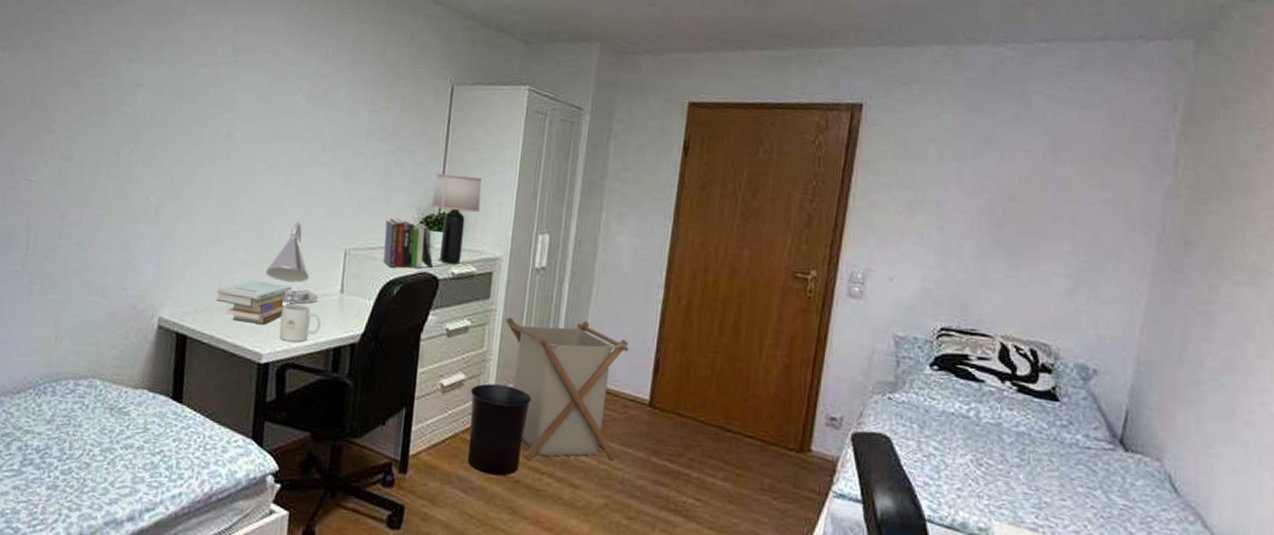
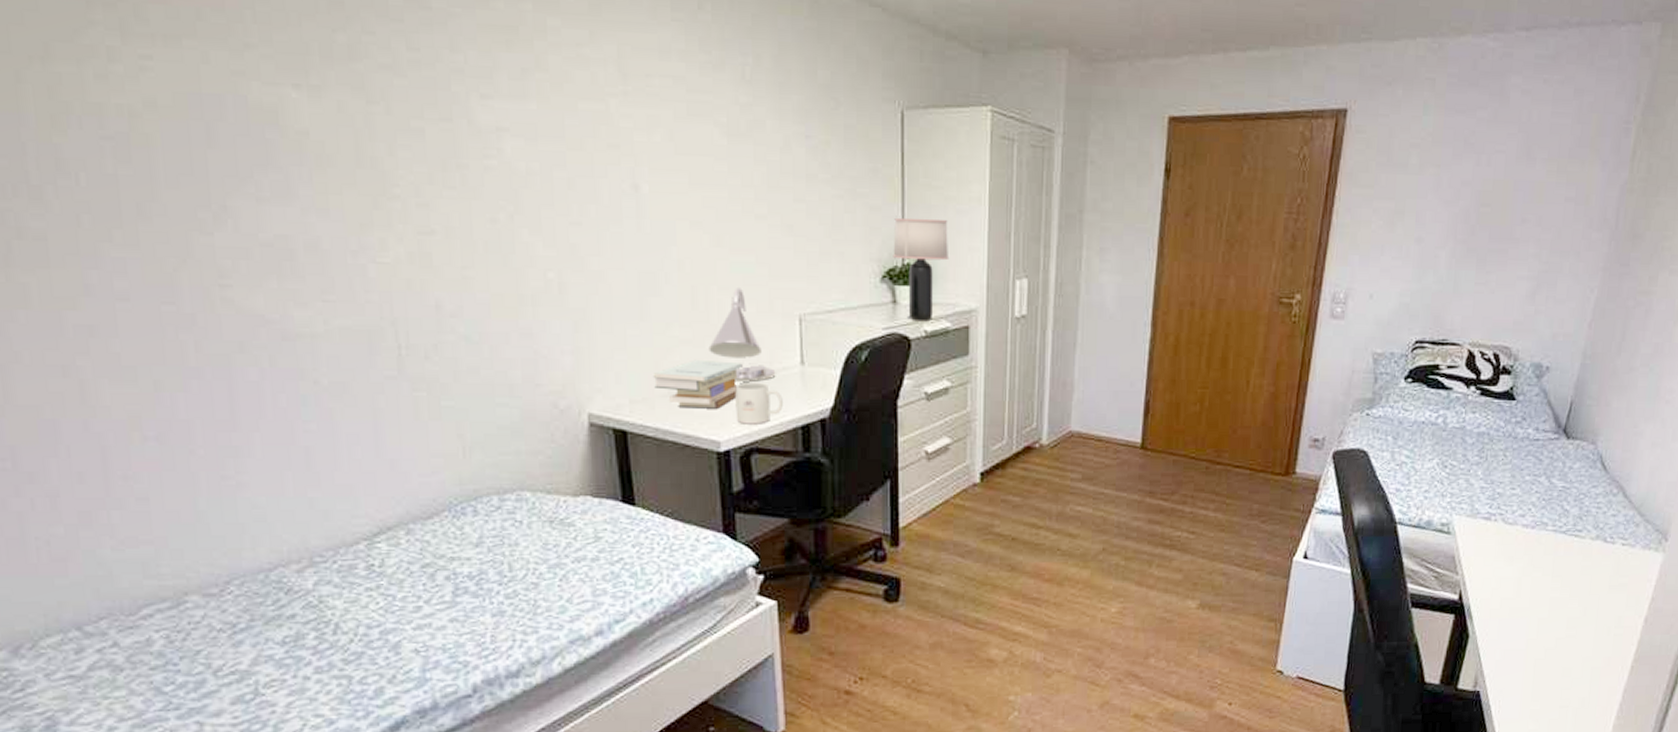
books: present [383,217,433,269] -> none [843,273,902,331]
waste bin: present [467,383,531,476] -> none [957,445,1022,536]
laundry basket: present [505,317,629,461] -> none [988,369,1118,517]

